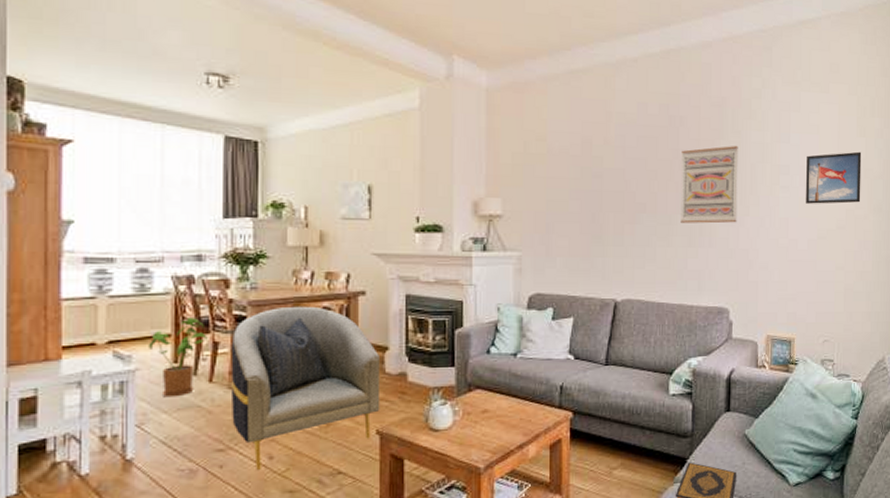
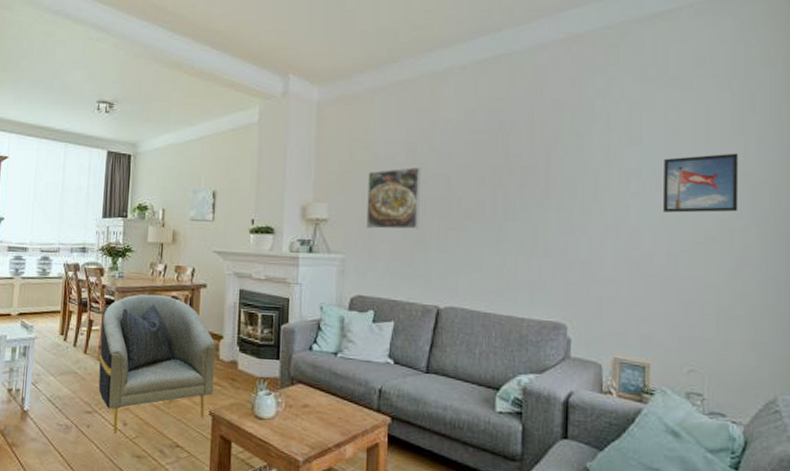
house plant: present [149,318,209,398] -> none [45,299,86,363]
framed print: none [542,160,596,225] -> present [366,166,421,230]
wall art: present [680,146,738,224] -> none [510,150,578,232]

